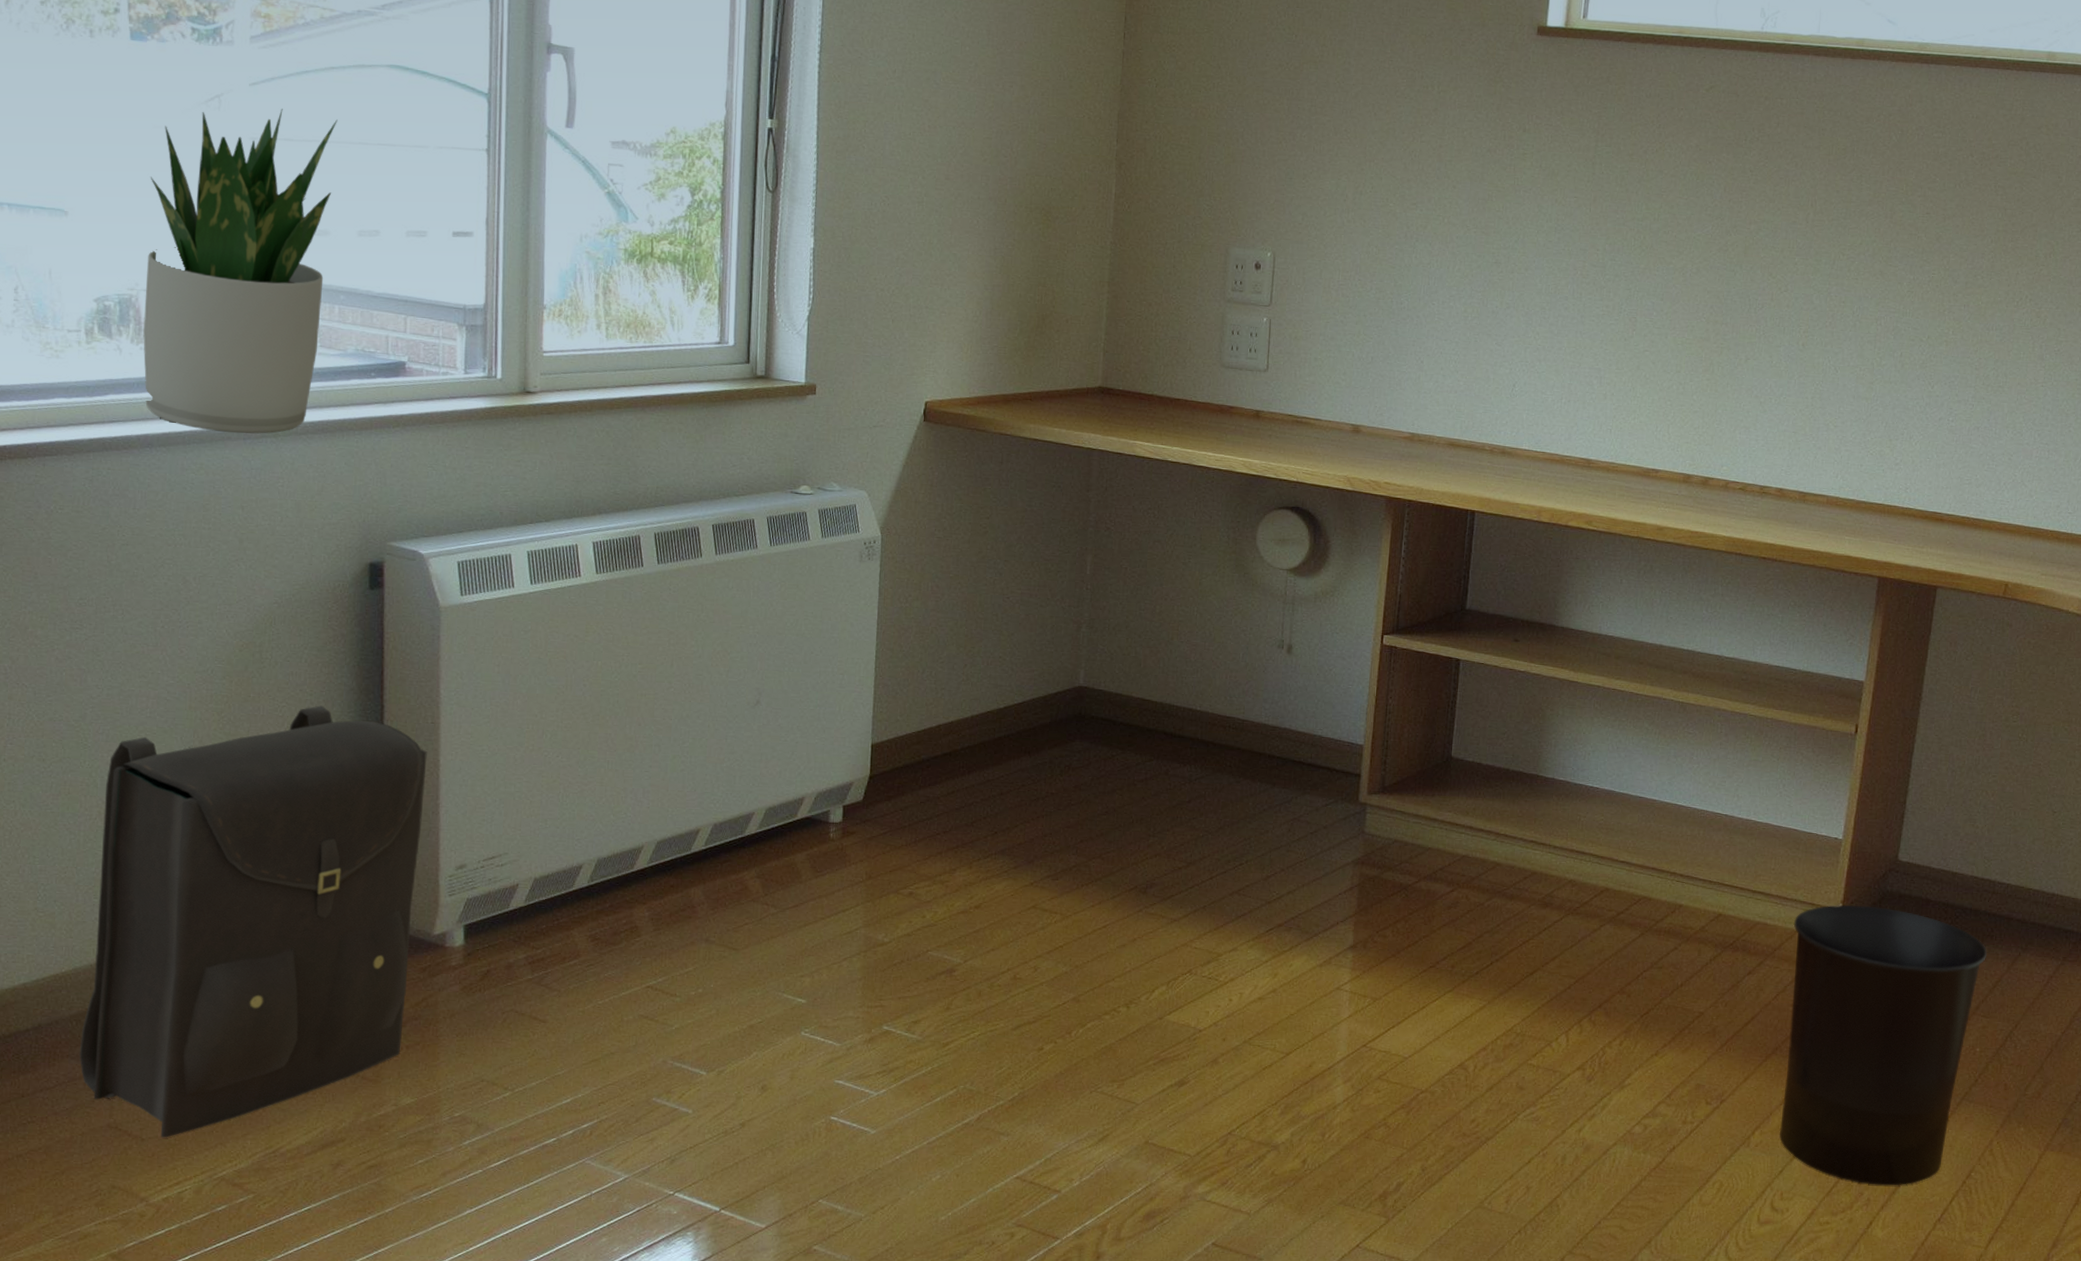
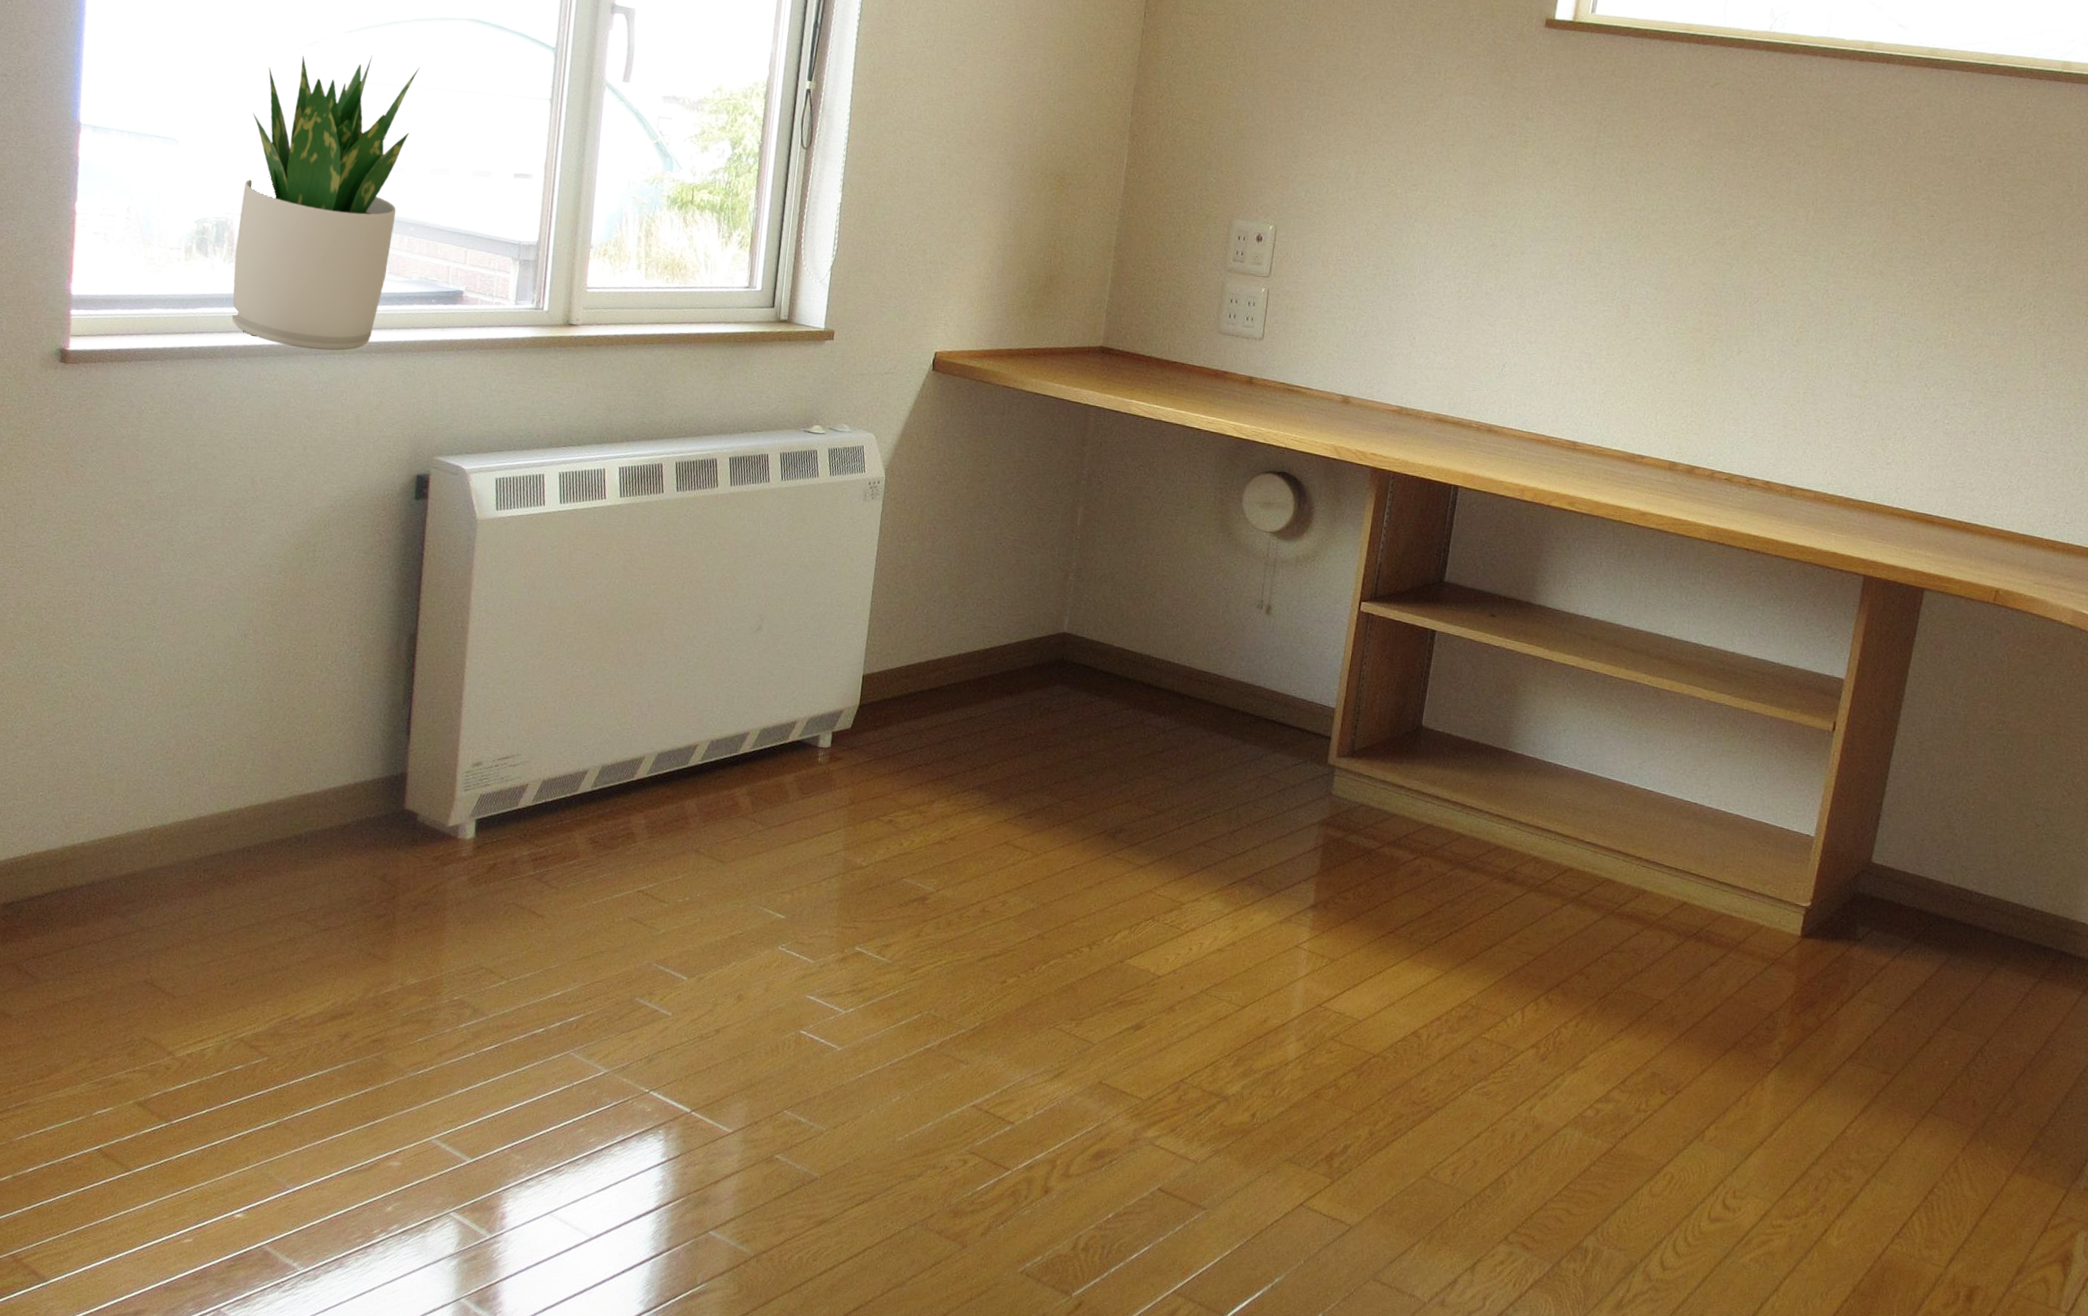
backpack: present [79,705,427,1138] -> none [125,604,455,998]
waste bin: present [1779,904,1987,1186] -> none [1735,902,1960,1195]

